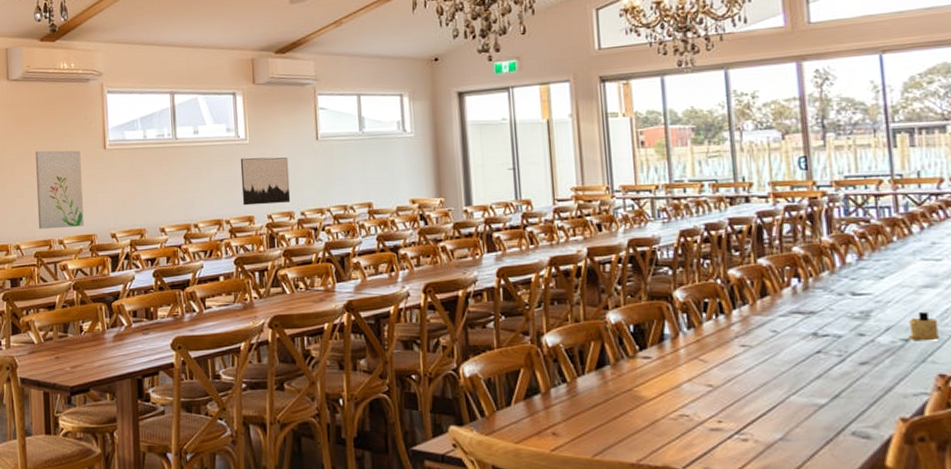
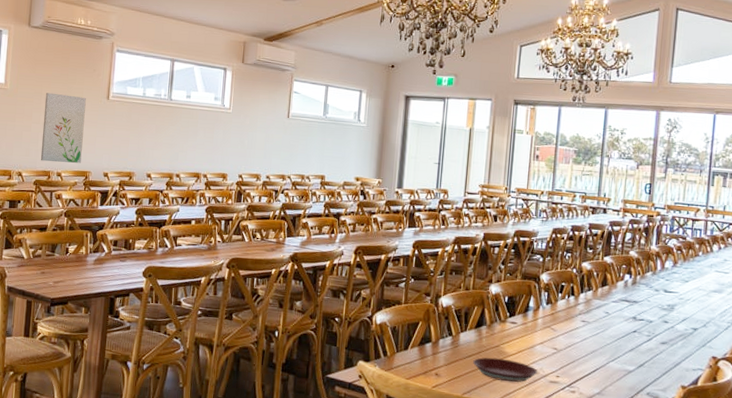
wall art: present [240,157,291,206] -> none [219,124,262,167]
plate: none [600,405,691,435] -> present [473,357,538,382]
candle: present [907,312,941,341] -> none [696,310,718,332]

